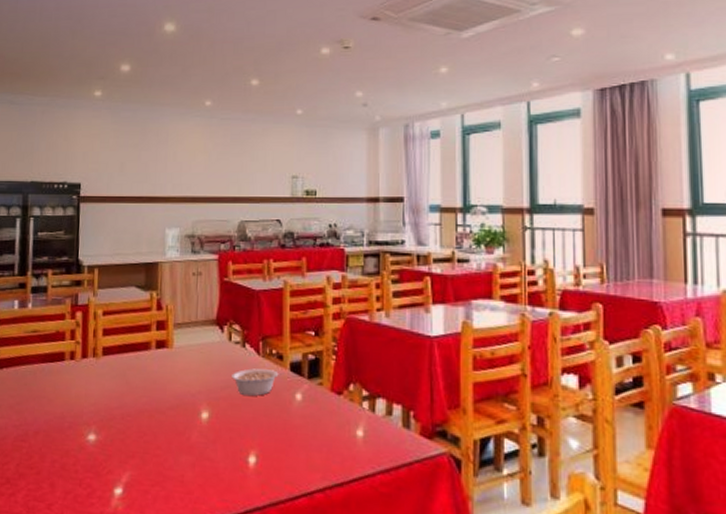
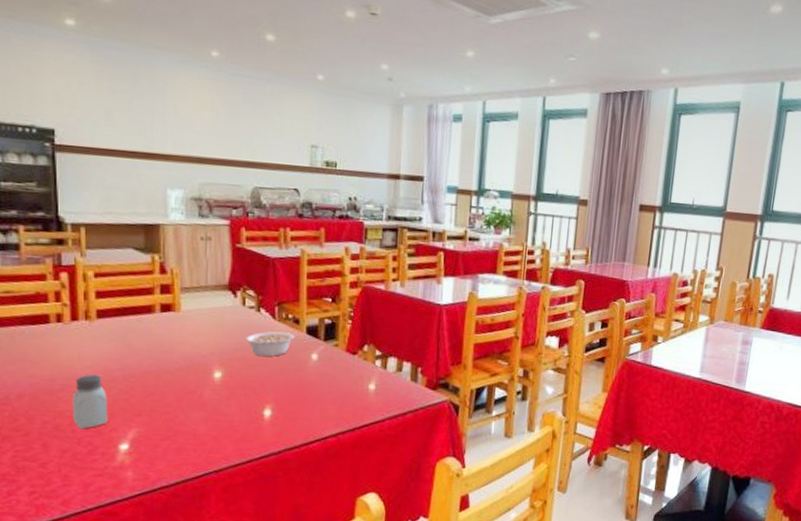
saltshaker: none [76,412,107,470] -> present [72,374,108,429]

